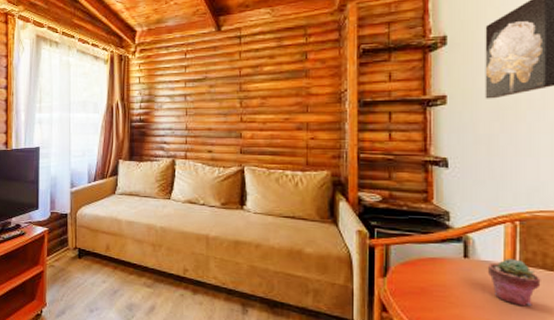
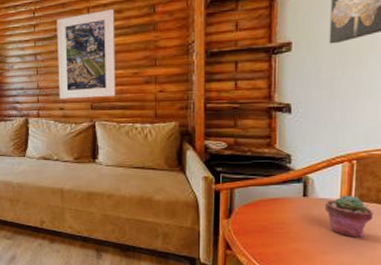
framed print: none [208,53,267,142] -> present [57,8,116,100]

